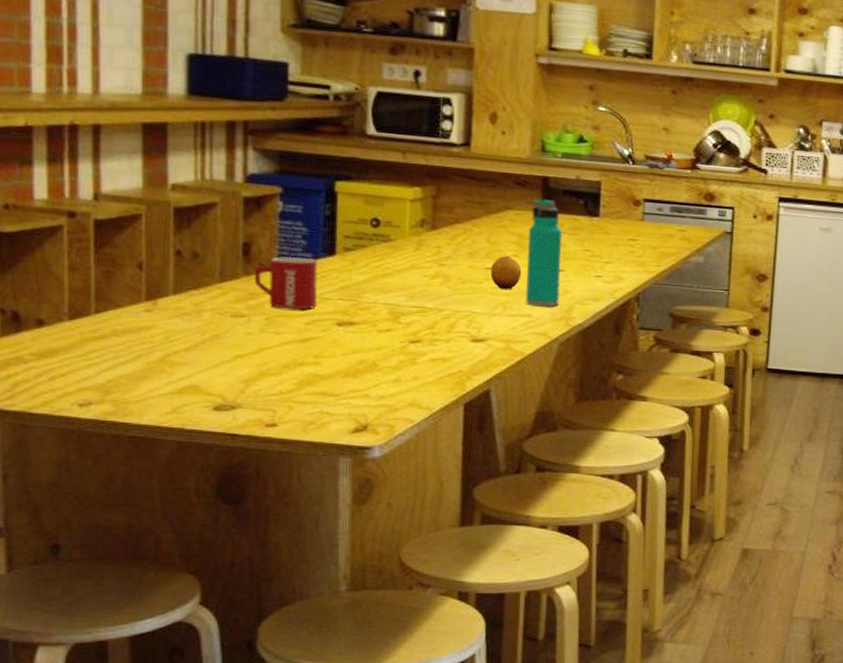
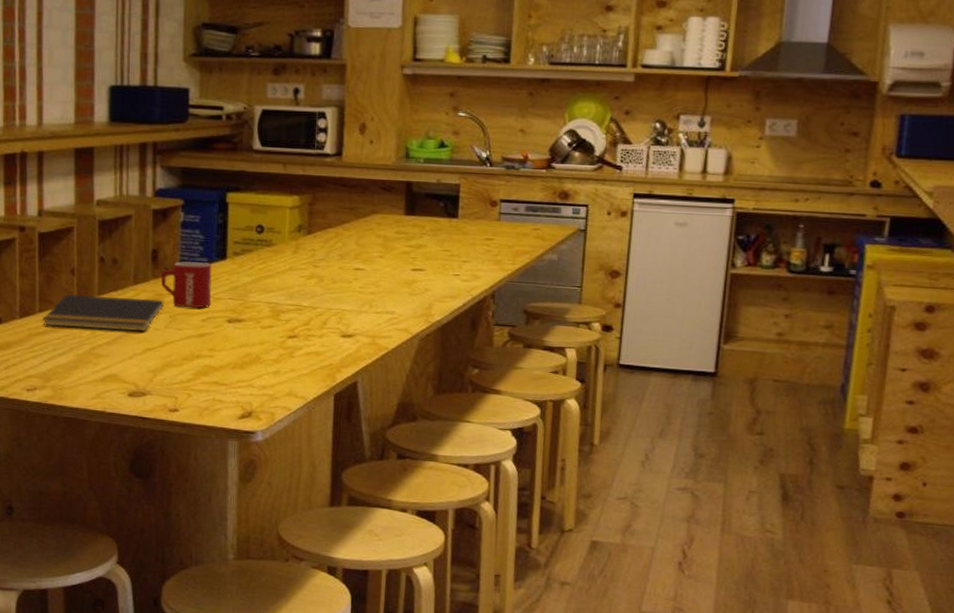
notepad: none [100,293,259,336] -> present [43,295,164,332]
fruit: present [490,255,522,289] -> none [358,256,387,288]
water bottle: present [526,199,562,307] -> none [390,203,423,305]

